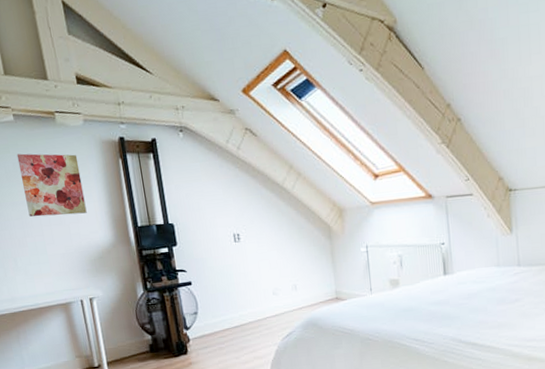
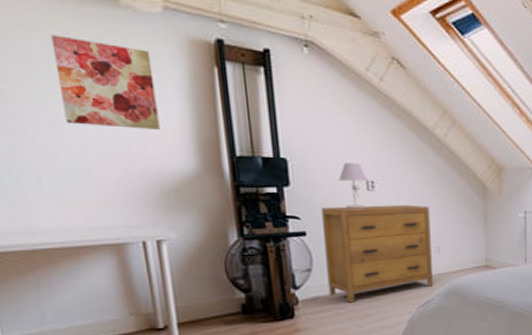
dresser: none [200,250,294,338] -> present [320,205,434,303]
table lamp: none [212,220,235,259] -> present [338,162,368,209]

